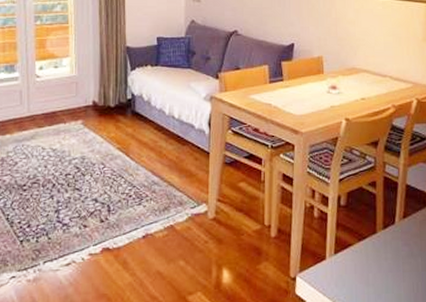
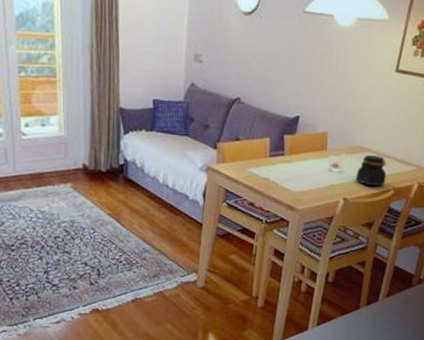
jar: none [354,76,385,104] -> present [355,155,387,186]

